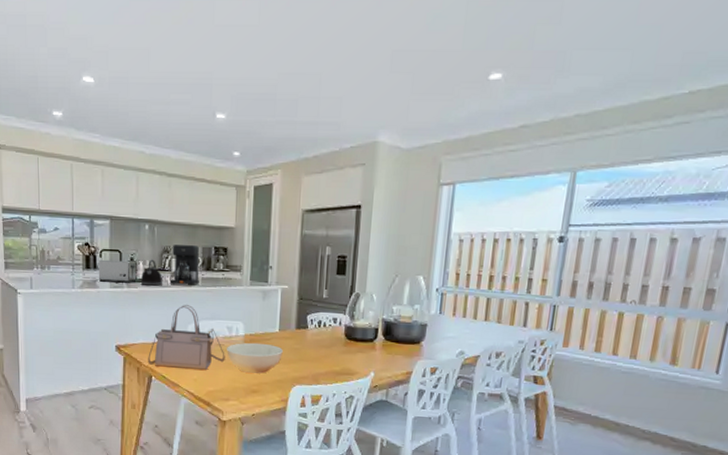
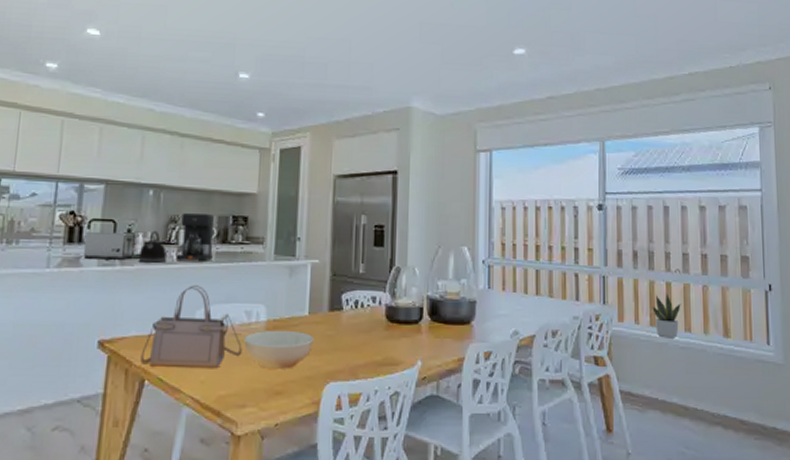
potted plant: none [599,322,631,364] -> present [652,293,681,339]

